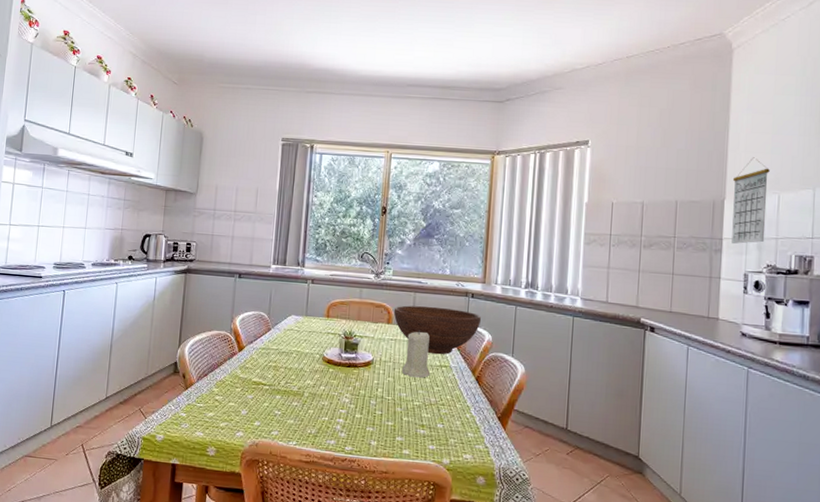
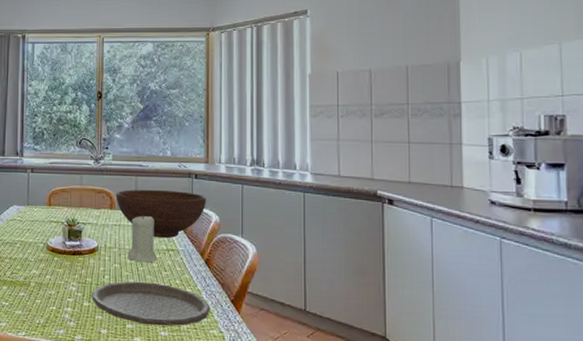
plate: none [364,395,478,440] -> present [92,281,211,327]
calendar: present [732,157,770,245] -> none [467,14,509,108]

